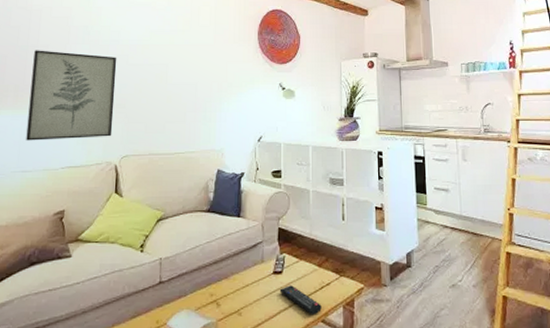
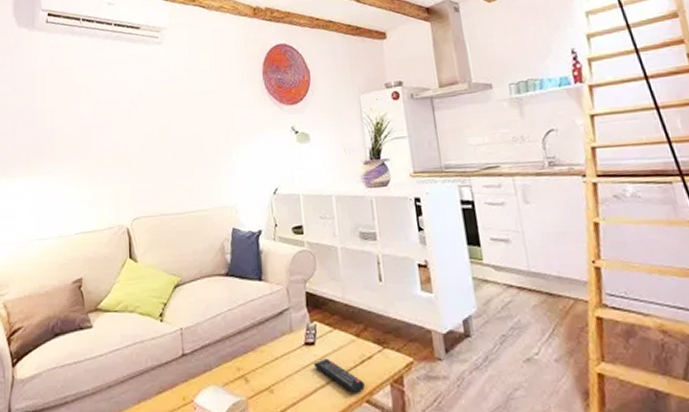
wall art: present [26,50,117,141] -> none [40,113,122,207]

